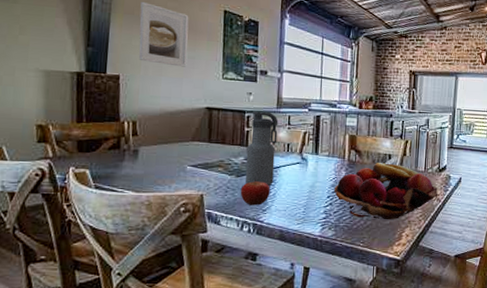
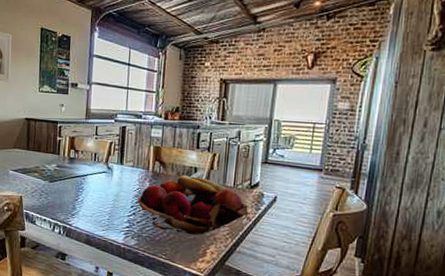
fruit: present [240,179,270,206] -> none [52,185,79,210]
water bottle: present [245,112,278,186] -> none [57,122,87,192]

